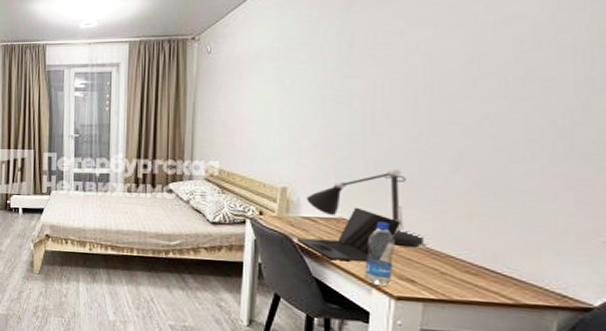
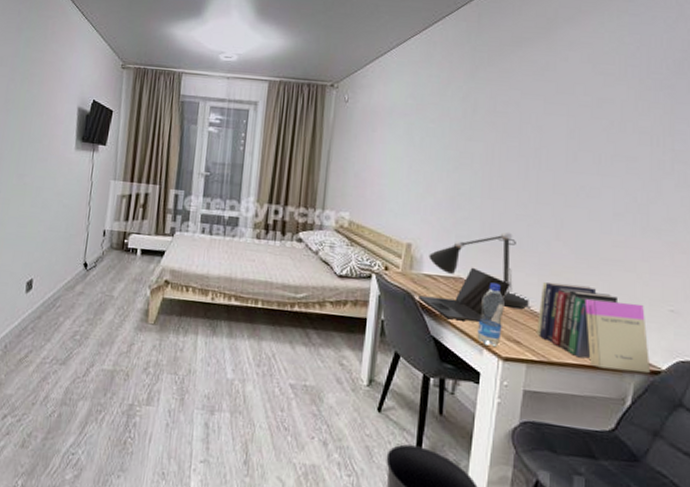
books: none [435,218,580,311] -> present [537,282,651,374]

